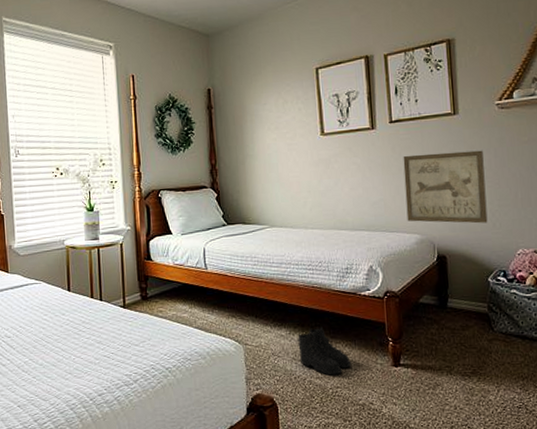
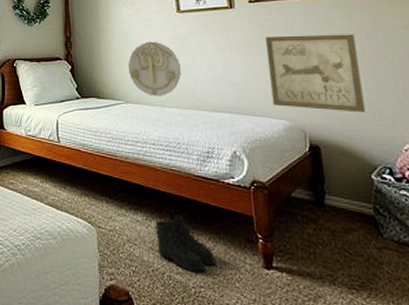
wall decoration: none [273,165,324,219] -> present [128,41,181,96]

